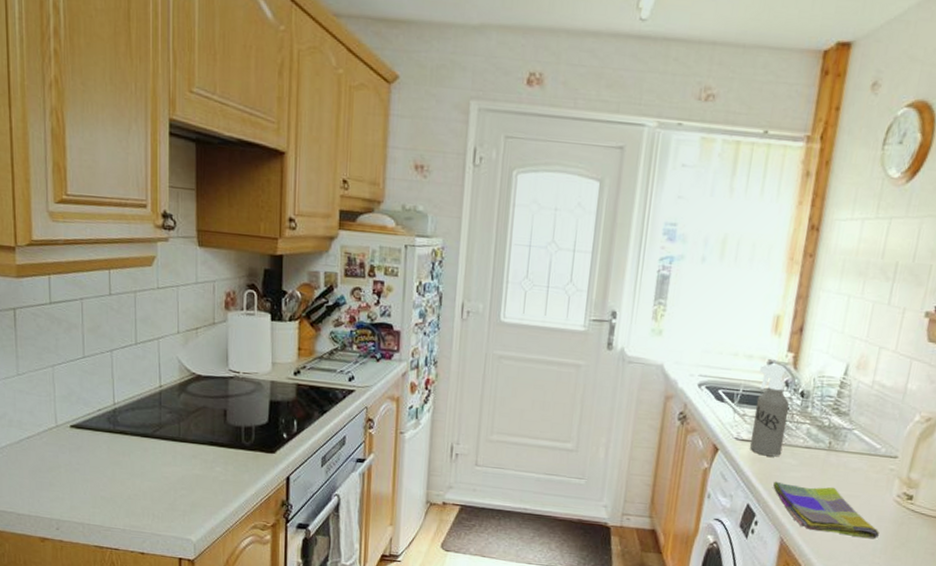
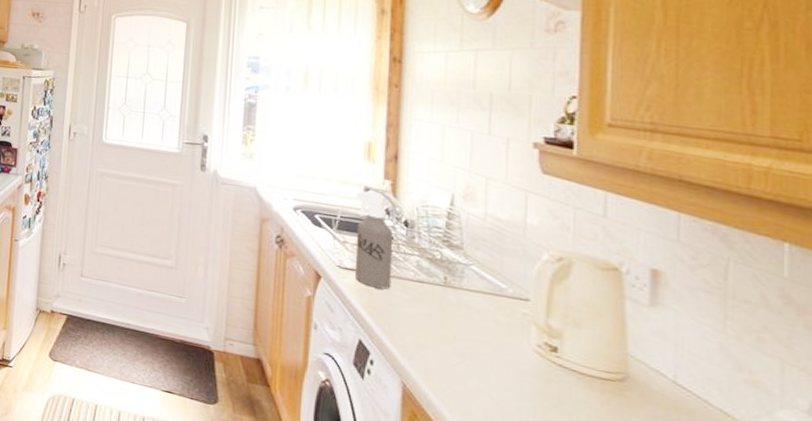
dish towel: present [773,481,879,539] -> none [386,316,522,396]

